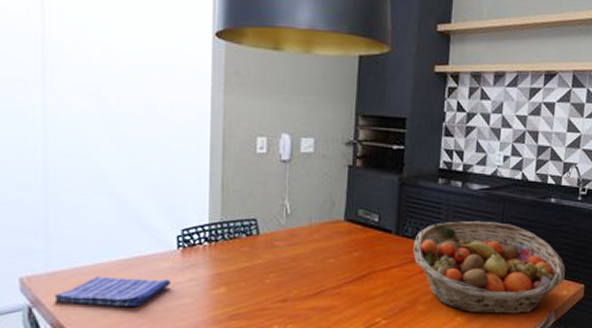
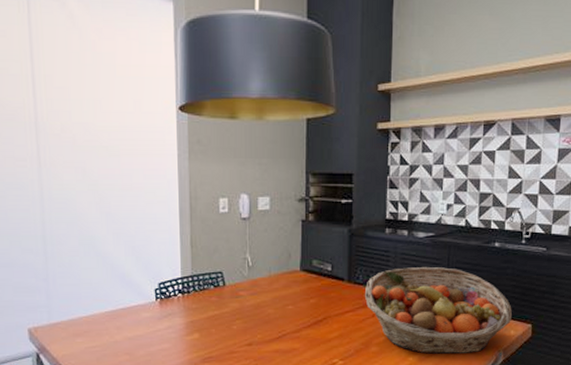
dish towel: present [54,276,172,306] -> none [56,326,153,352]

